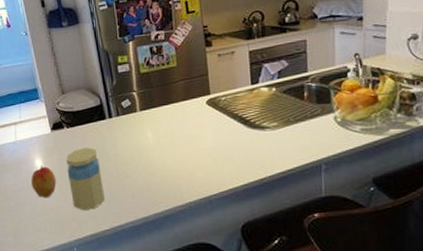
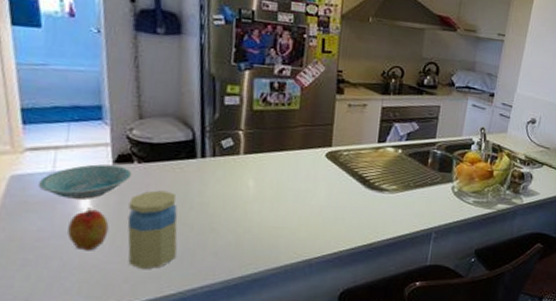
bowl: none [9,132,65,160] -> present [39,164,133,199]

